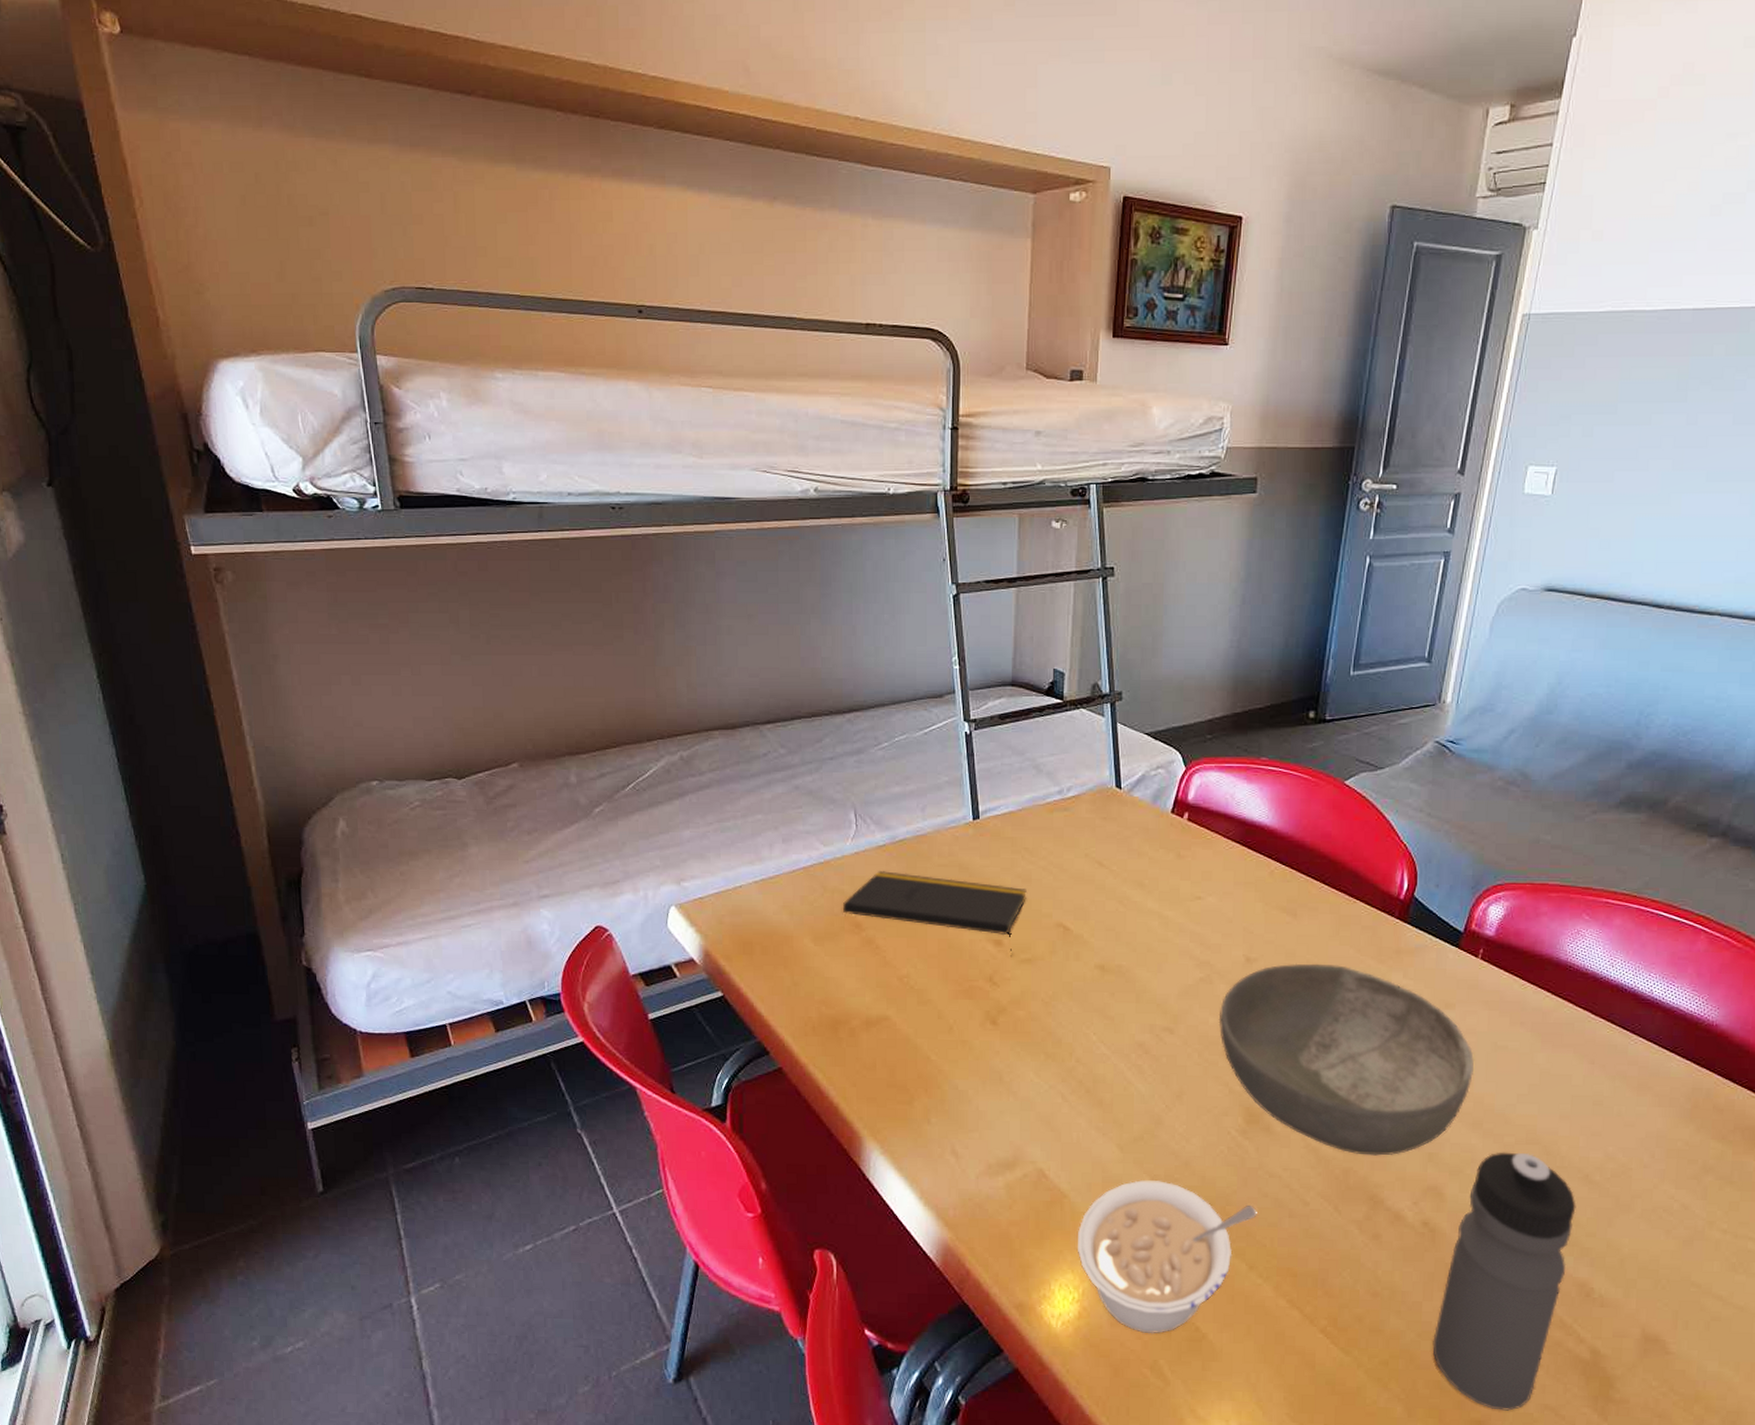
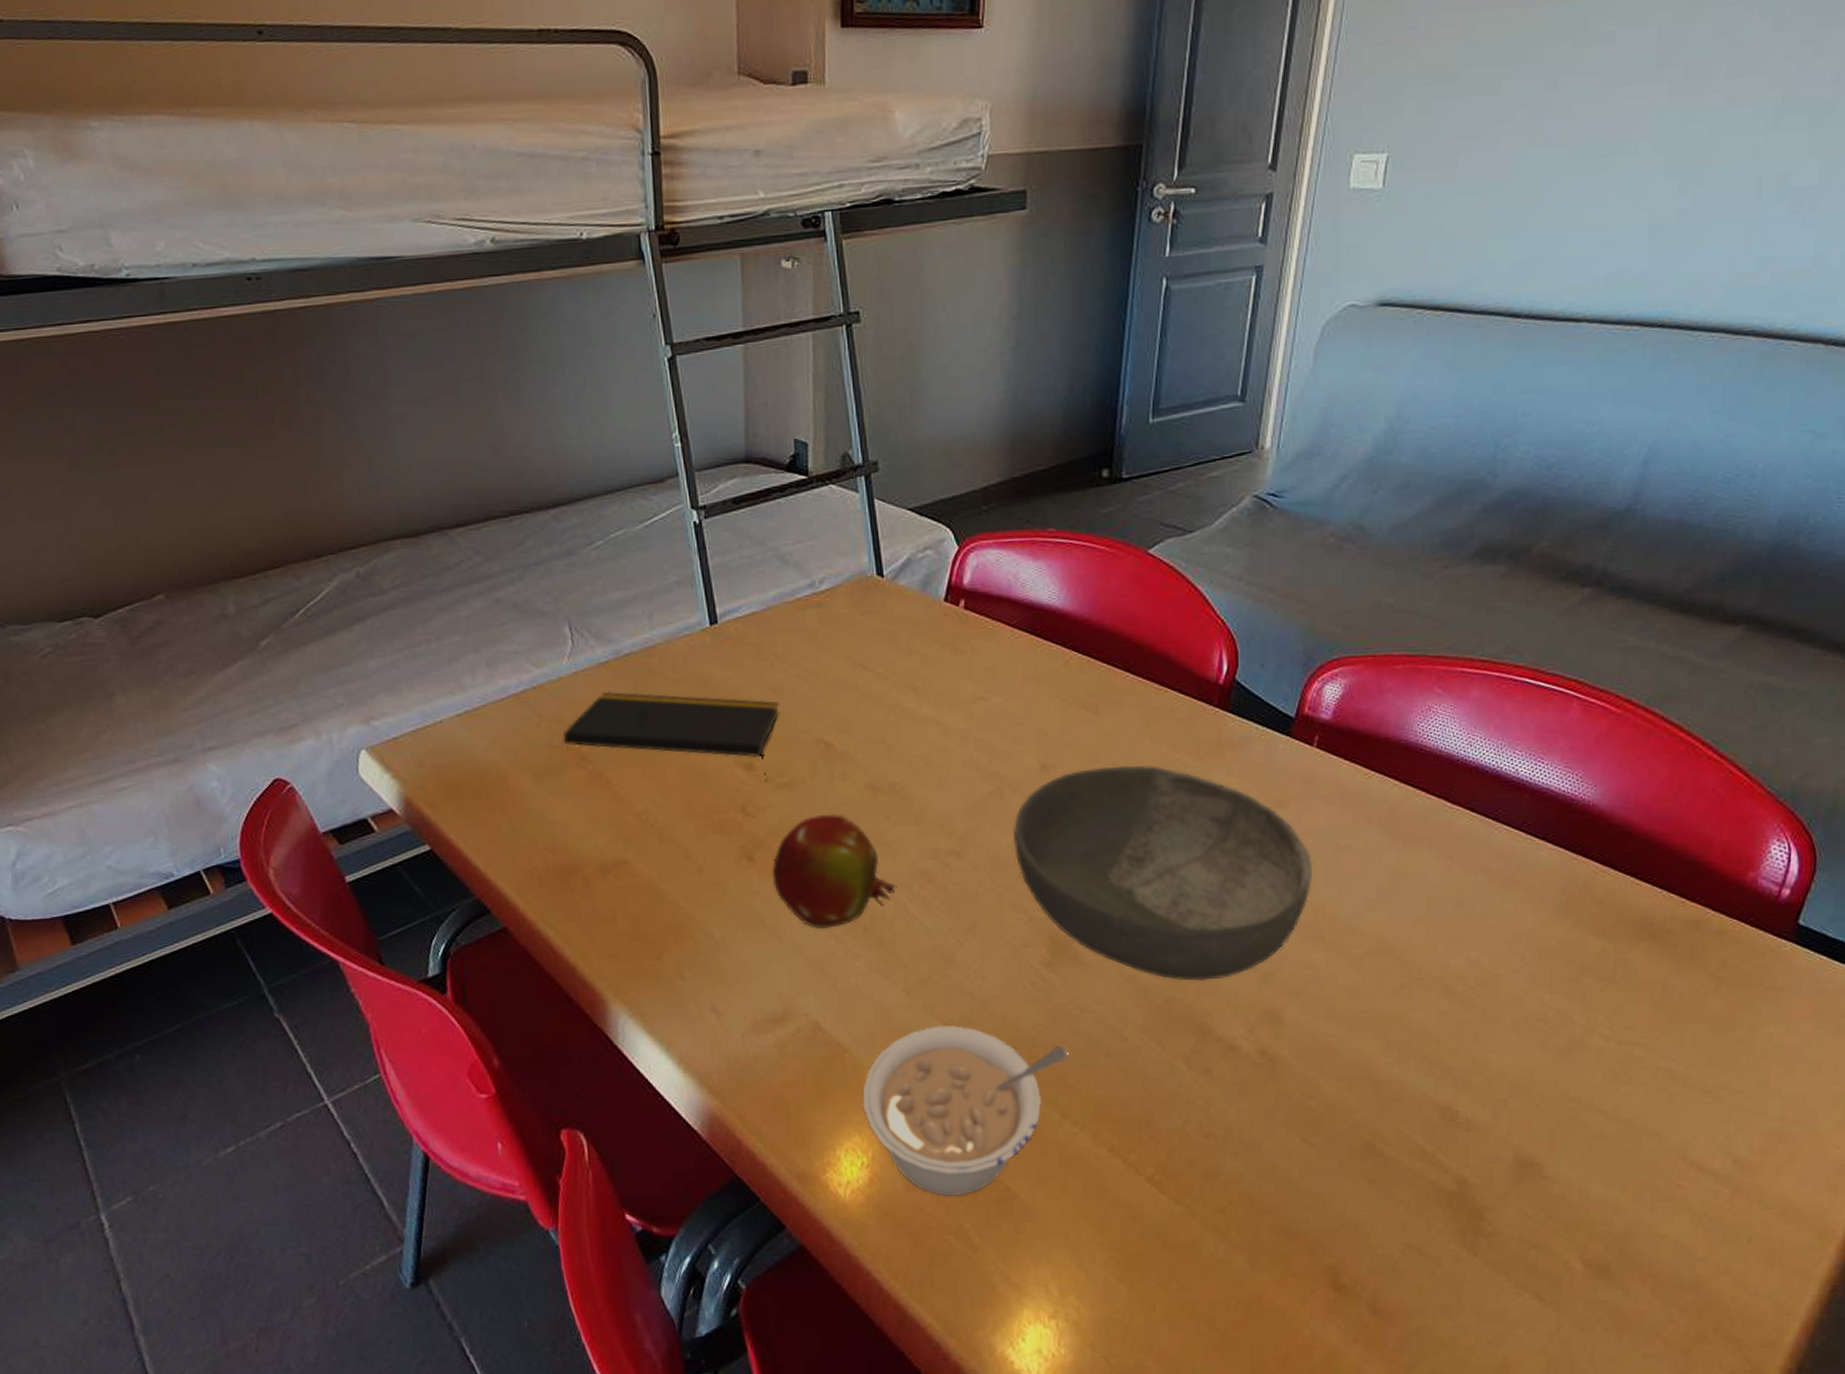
fruit: none [1011,988,1118,1088] -> present [772,813,897,929]
water bottle: present [1432,1152,1576,1411] -> none [1276,965,1436,1253]

